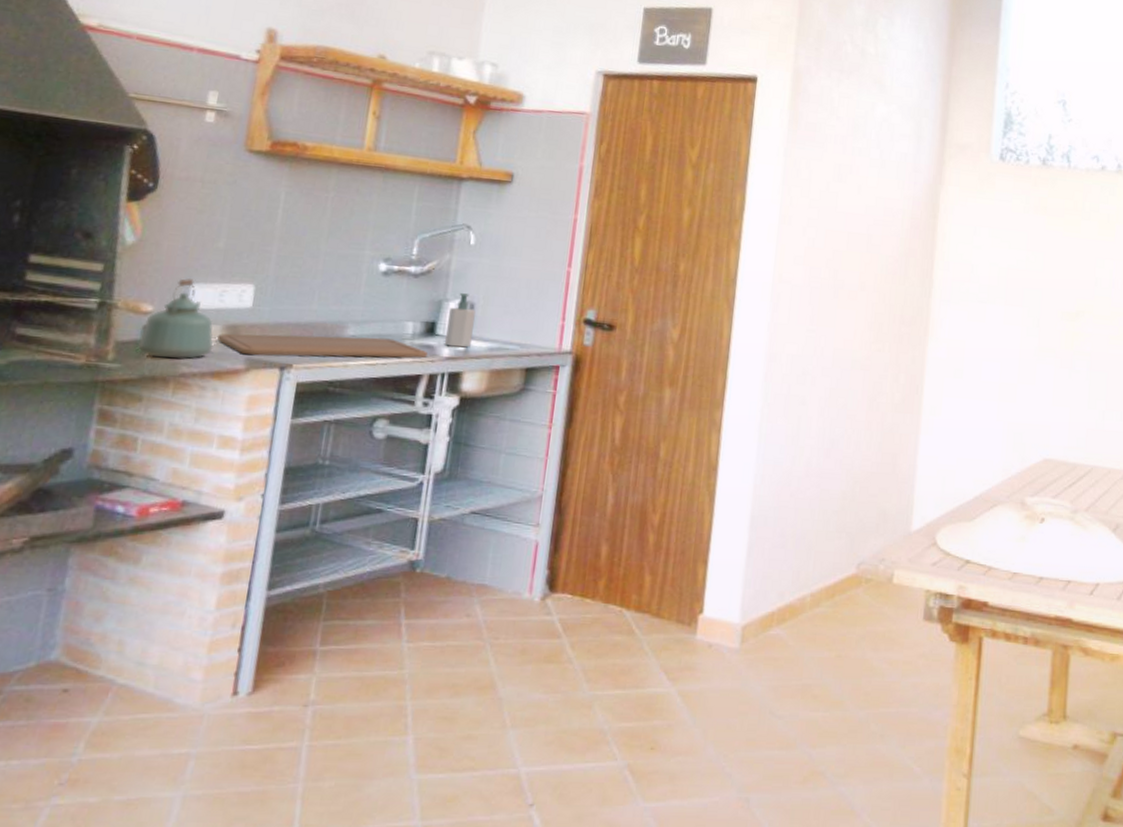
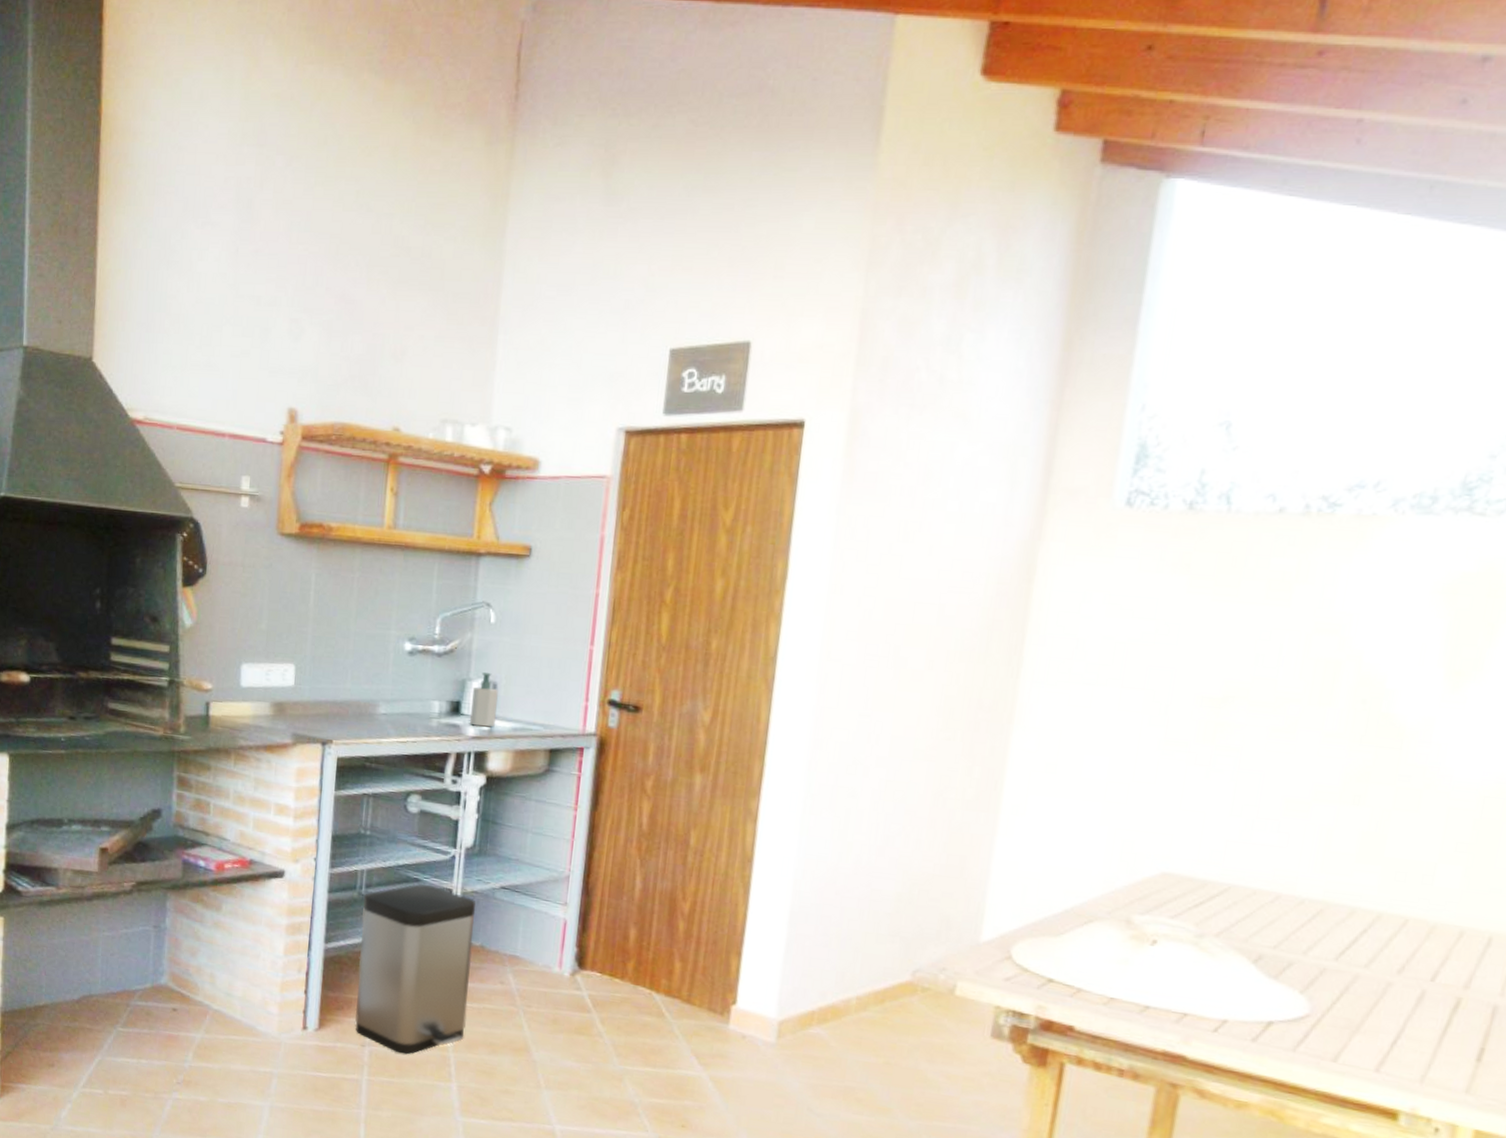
kettle: present [136,279,213,359] -> none [202,659,264,733]
chopping board: present [217,333,428,359] -> none [267,710,454,737]
pedal bin: none [297,514,444,710] -> present [355,883,477,1055]

